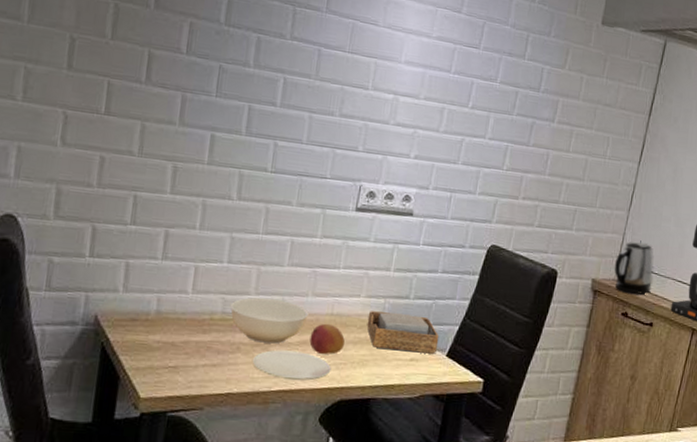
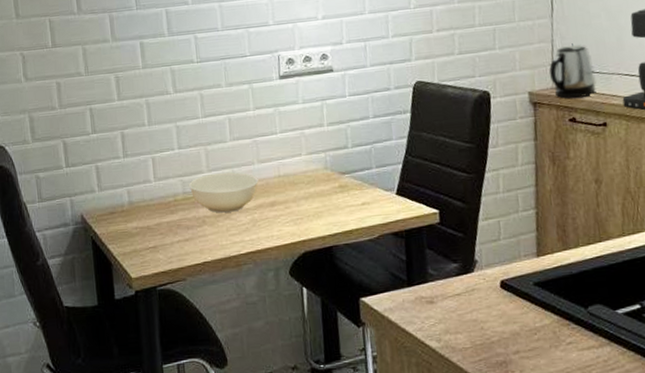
plate: present [253,350,332,381] -> none [219,214,290,242]
fruit: present [309,323,345,355] -> none [264,185,297,213]
napkin holder: present [367,311,439,354] -> none [312,161,386,199]

